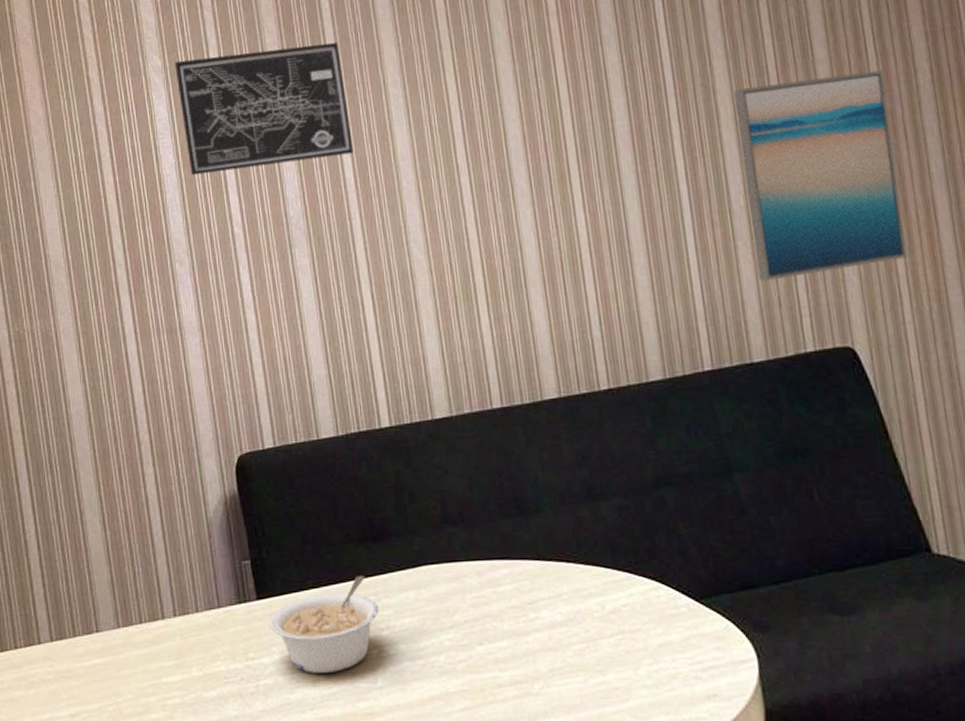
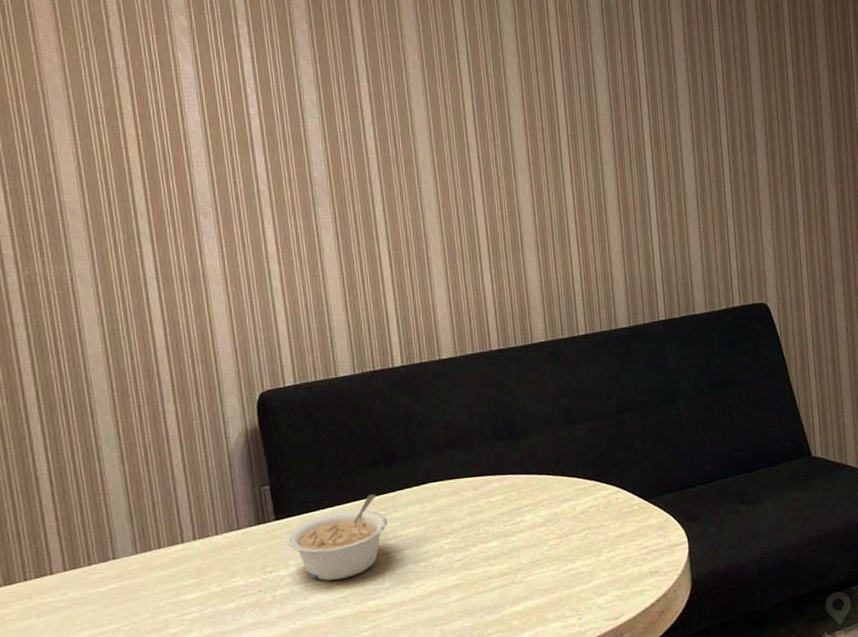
wall art: present [174,42,354,176] -> none [201,22,375,134]
wall art: present [733,69,908,281] -> none [690,91,807,251]

